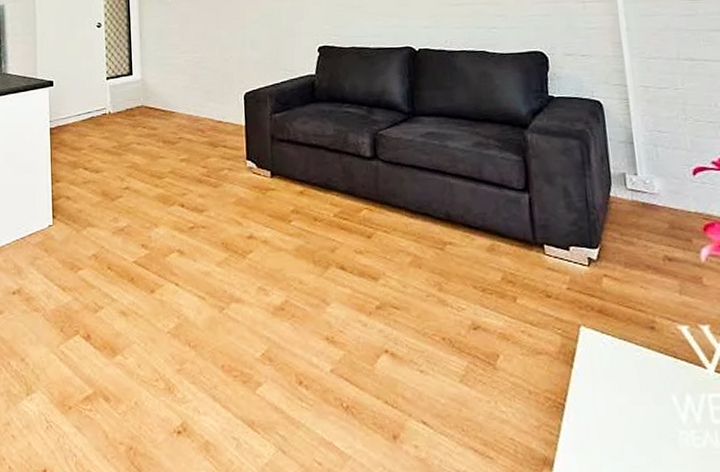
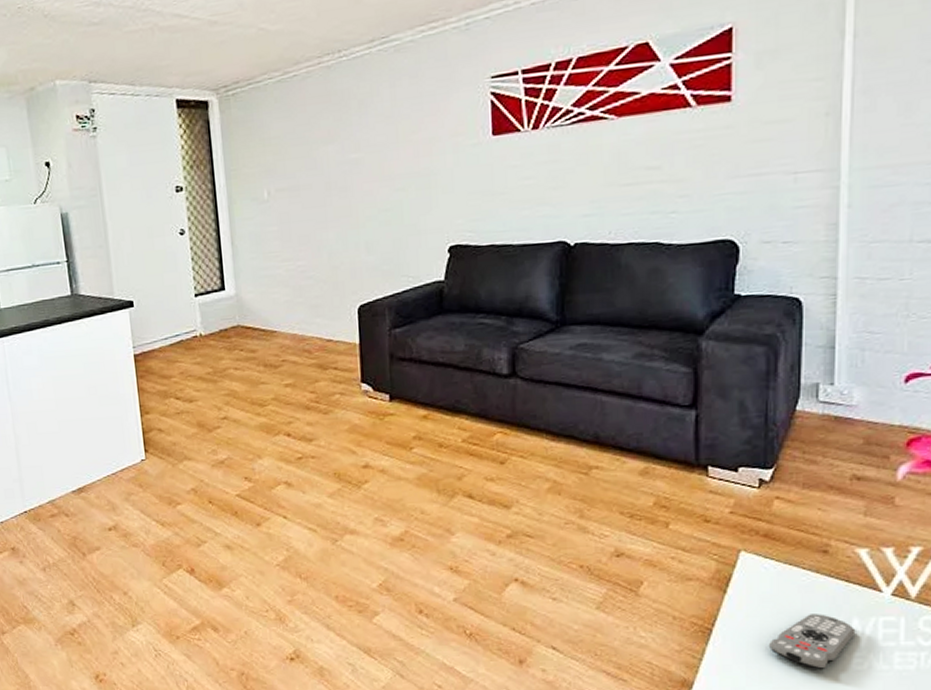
remote control: none [617,390,691,447] -> present [769,614,856,669]

